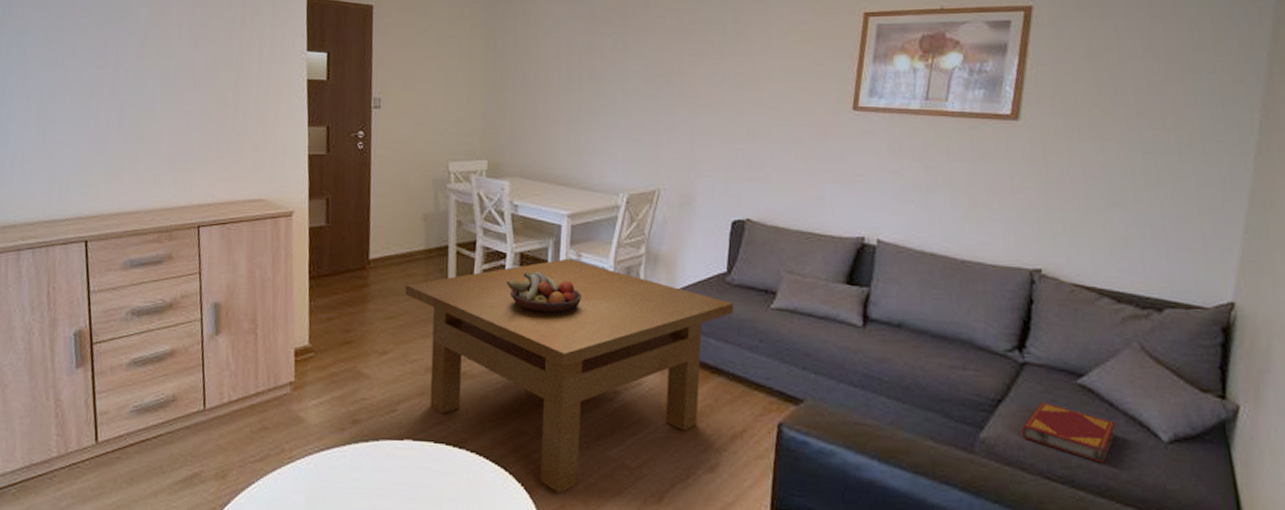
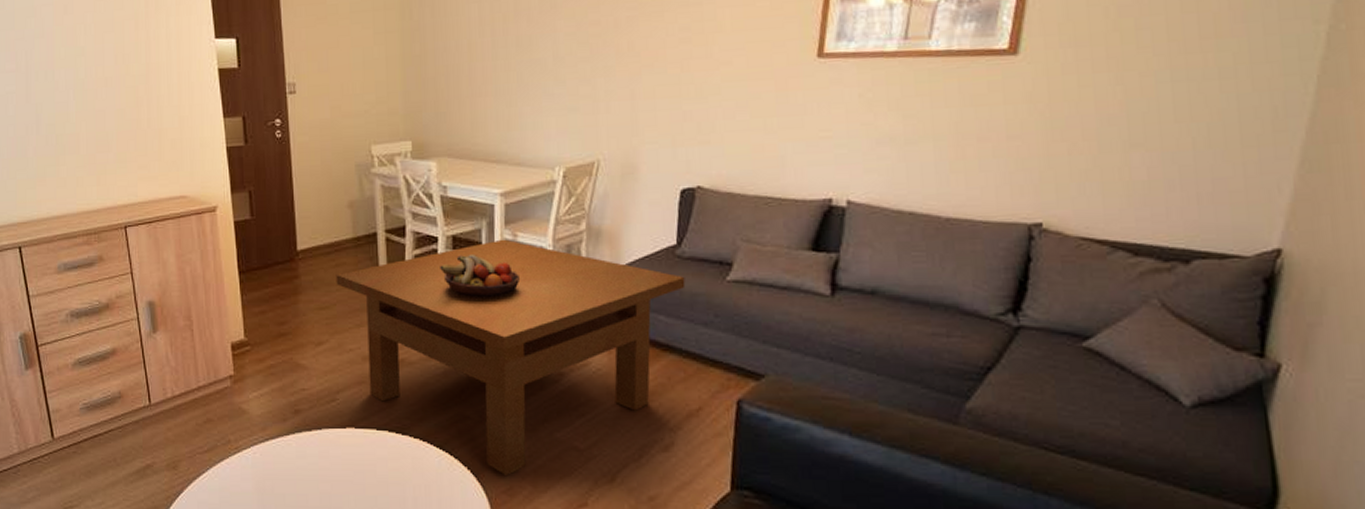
hardback book: present [1021,401,1116,463] -> none [1014,367,1127,431]

